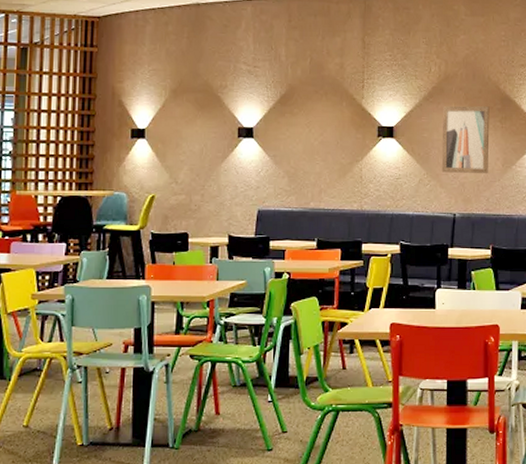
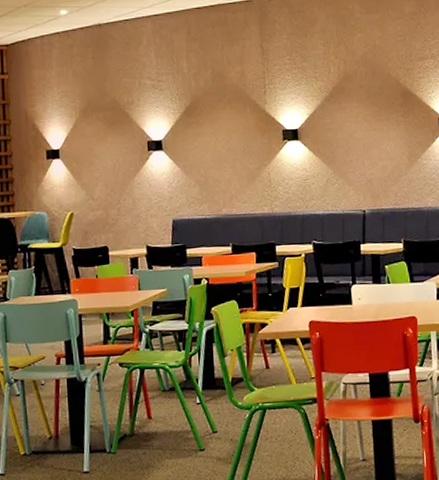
wall art: present [441,106,490,173] -> none [345,102,395,171]

